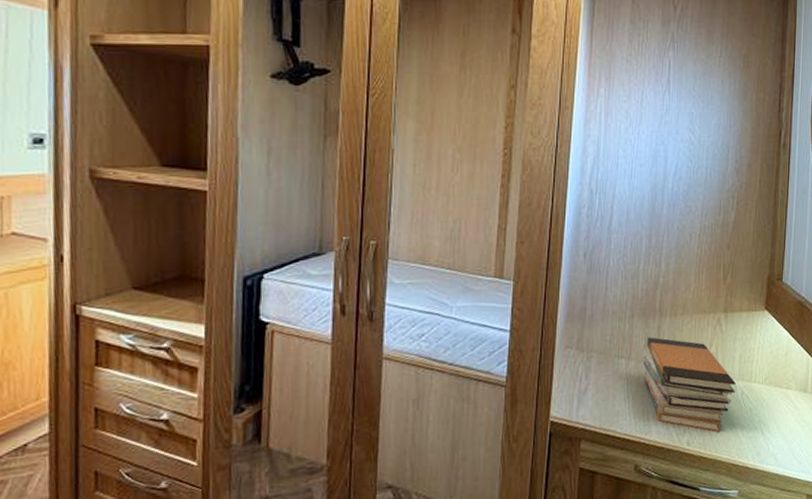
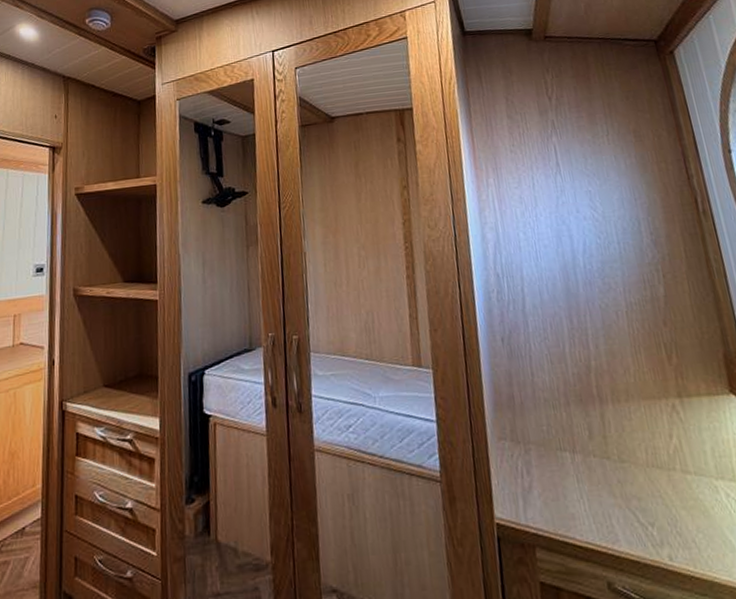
book stack: present [642,337,737,433] -> none [589,427,718,547]

